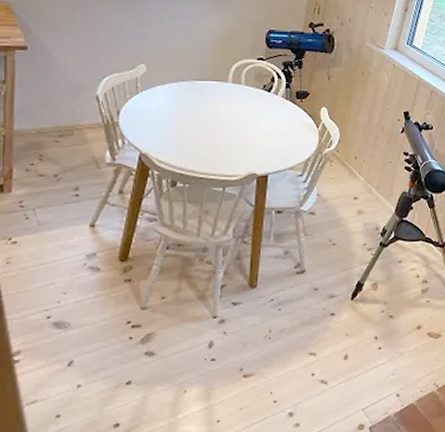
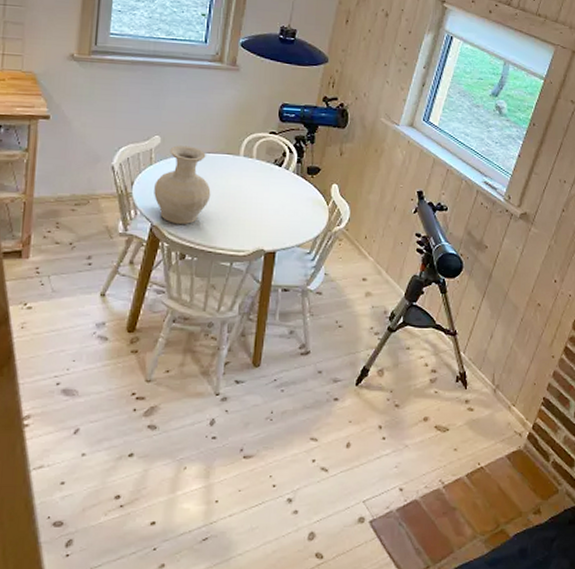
vase: none [141,73,200,151] -> present [154,145,211,224]

